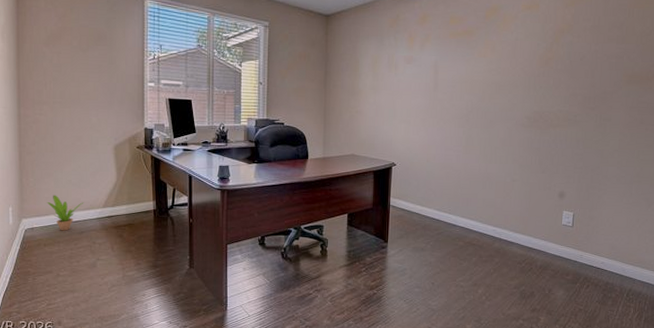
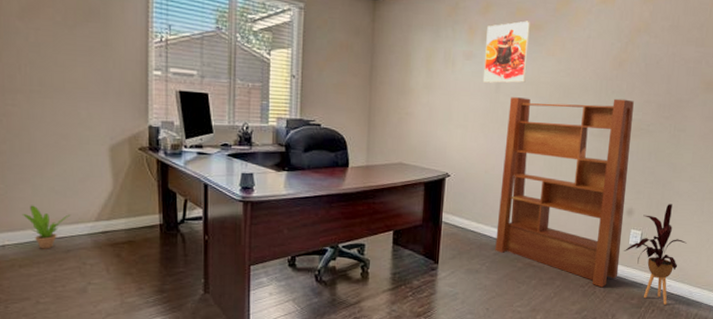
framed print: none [423,28,463,83] -> present [483,21,530,83]
bookshelf: none [438,93,561,265] -> present [495,97,634,288]
house plant: none [557,187,618,280] -> present [624,204,687,305]

